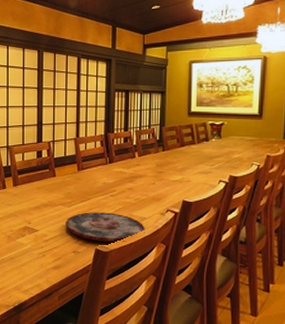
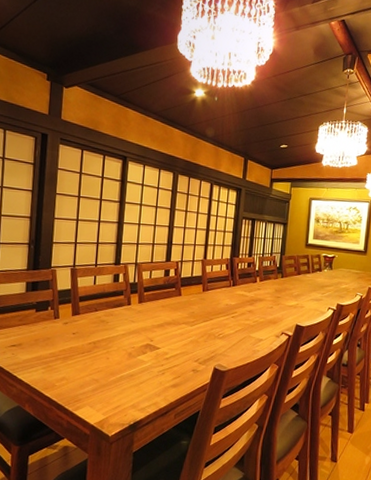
plate: present [65,212,145,243] -> none [187,332,261,363]

